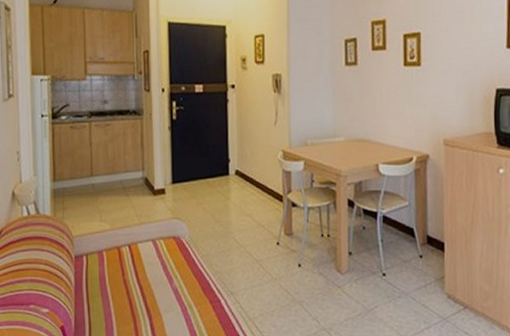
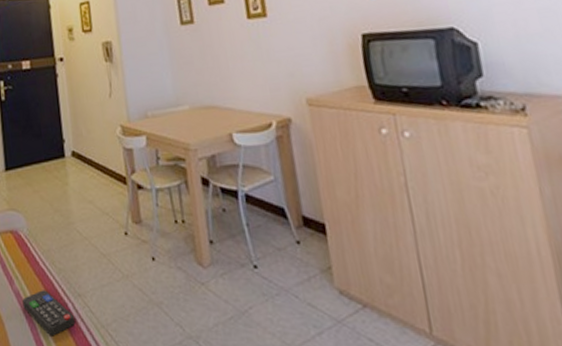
remote control: none [180,288,226,327] -> present [22,290,75,336]

